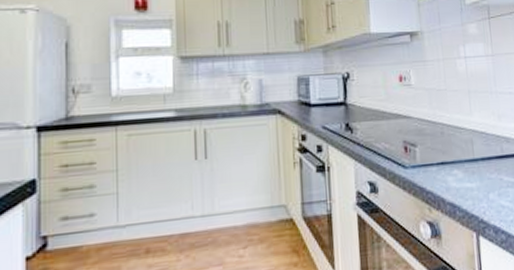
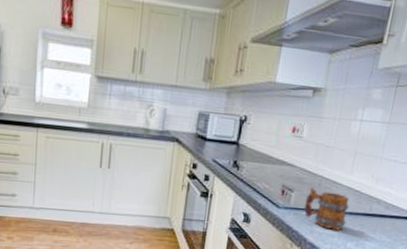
mug: none [431,138,481,182] -> present [303,187,350,231]

